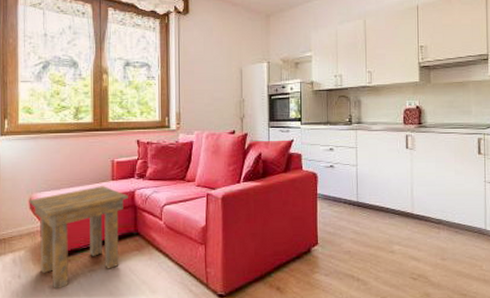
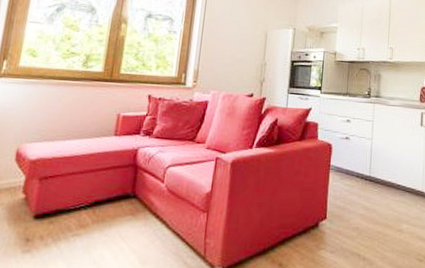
side table: present [29,186,128,290] -> none [15,141,130,255]

